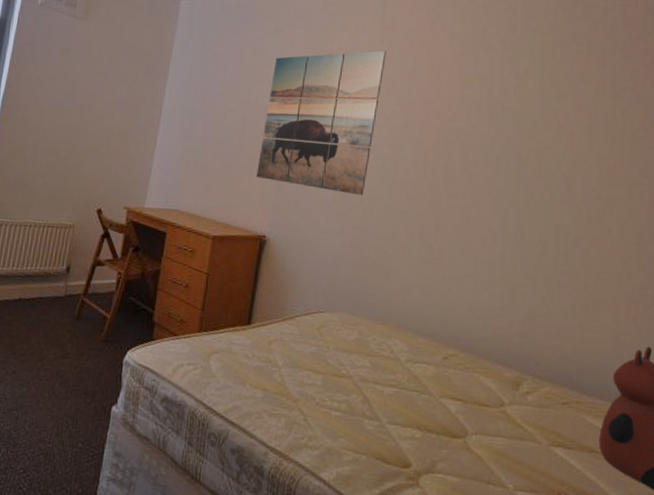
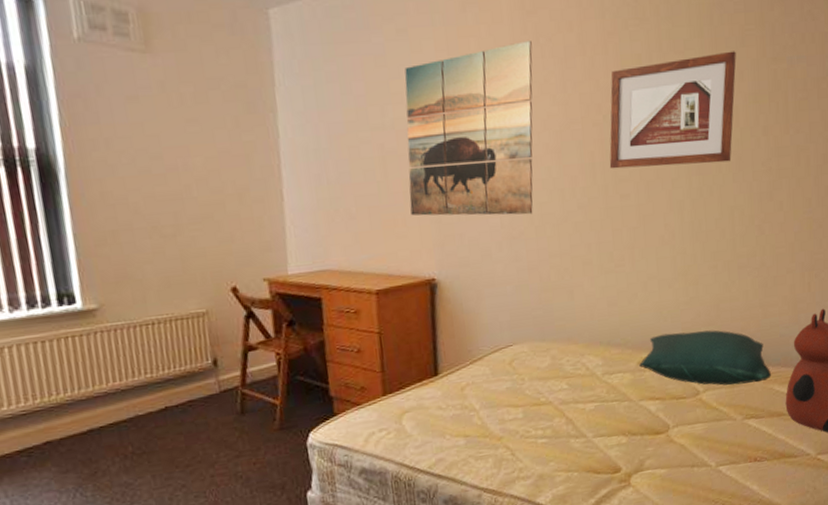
picture frame: none [441,84,575,182] -> present [609,51,736,169]
pillow: none [444,334,585,409] -> present [639,330,771,386]

